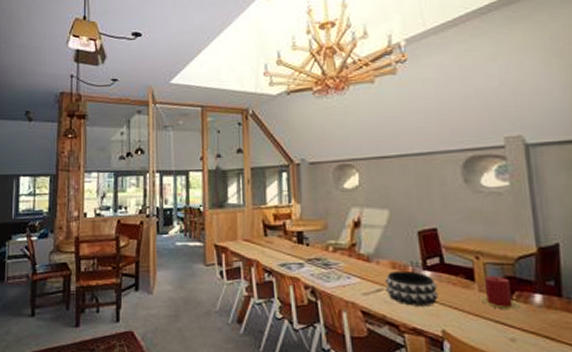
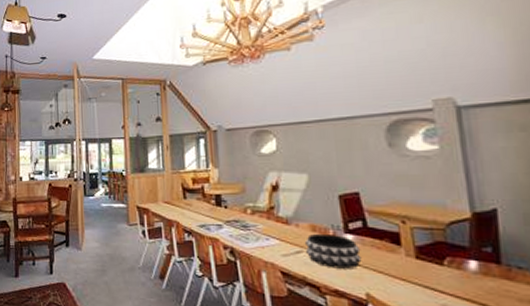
candle: present [478,276,521,310] -> none [405,241,454,276]

